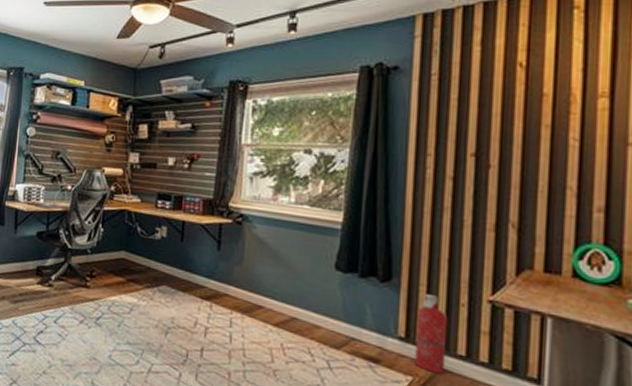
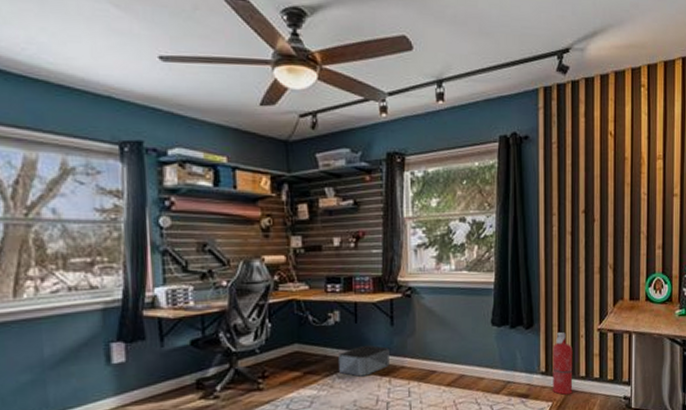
storage bin: none [161,265,213,296] -> present [339,345,390,377]

